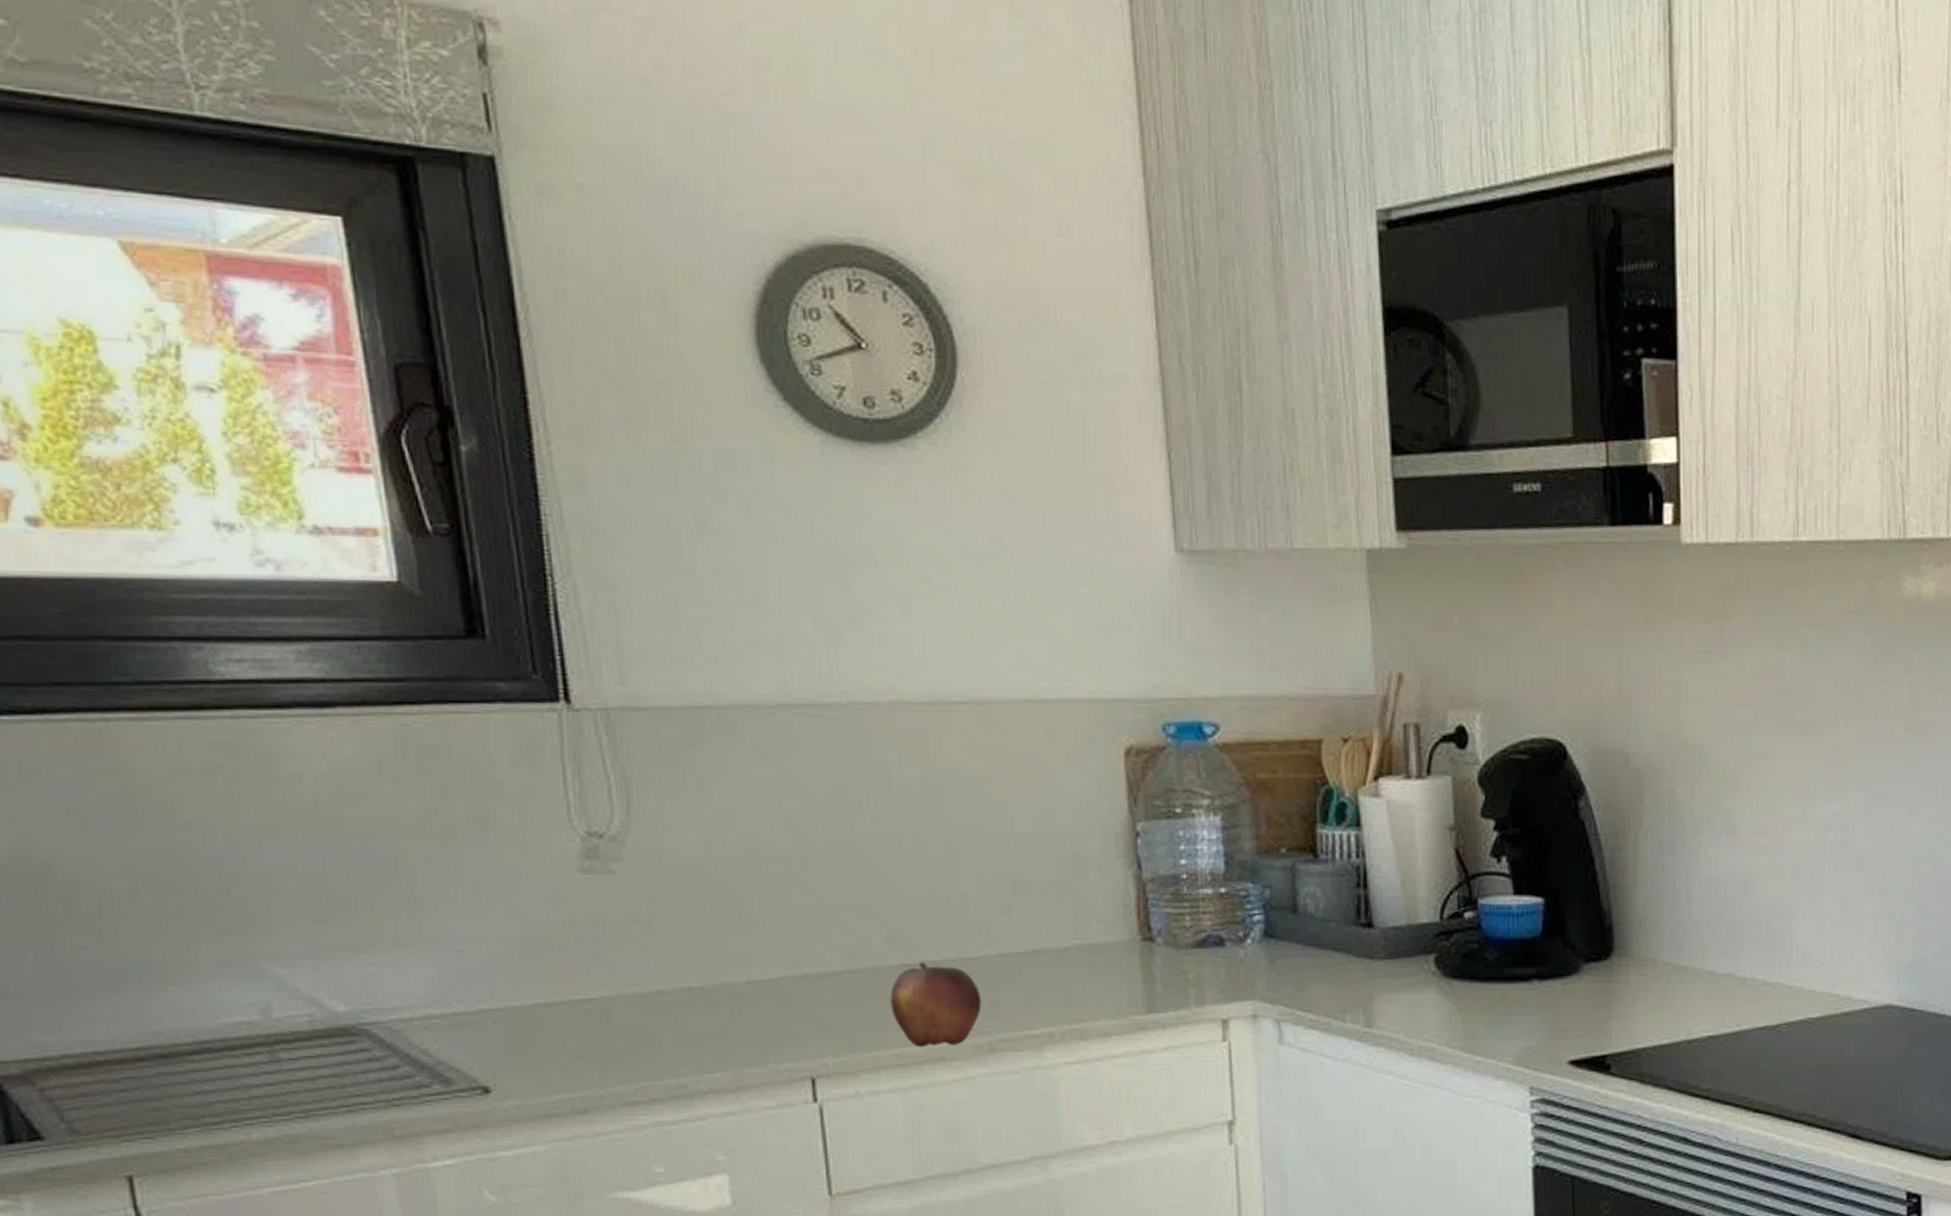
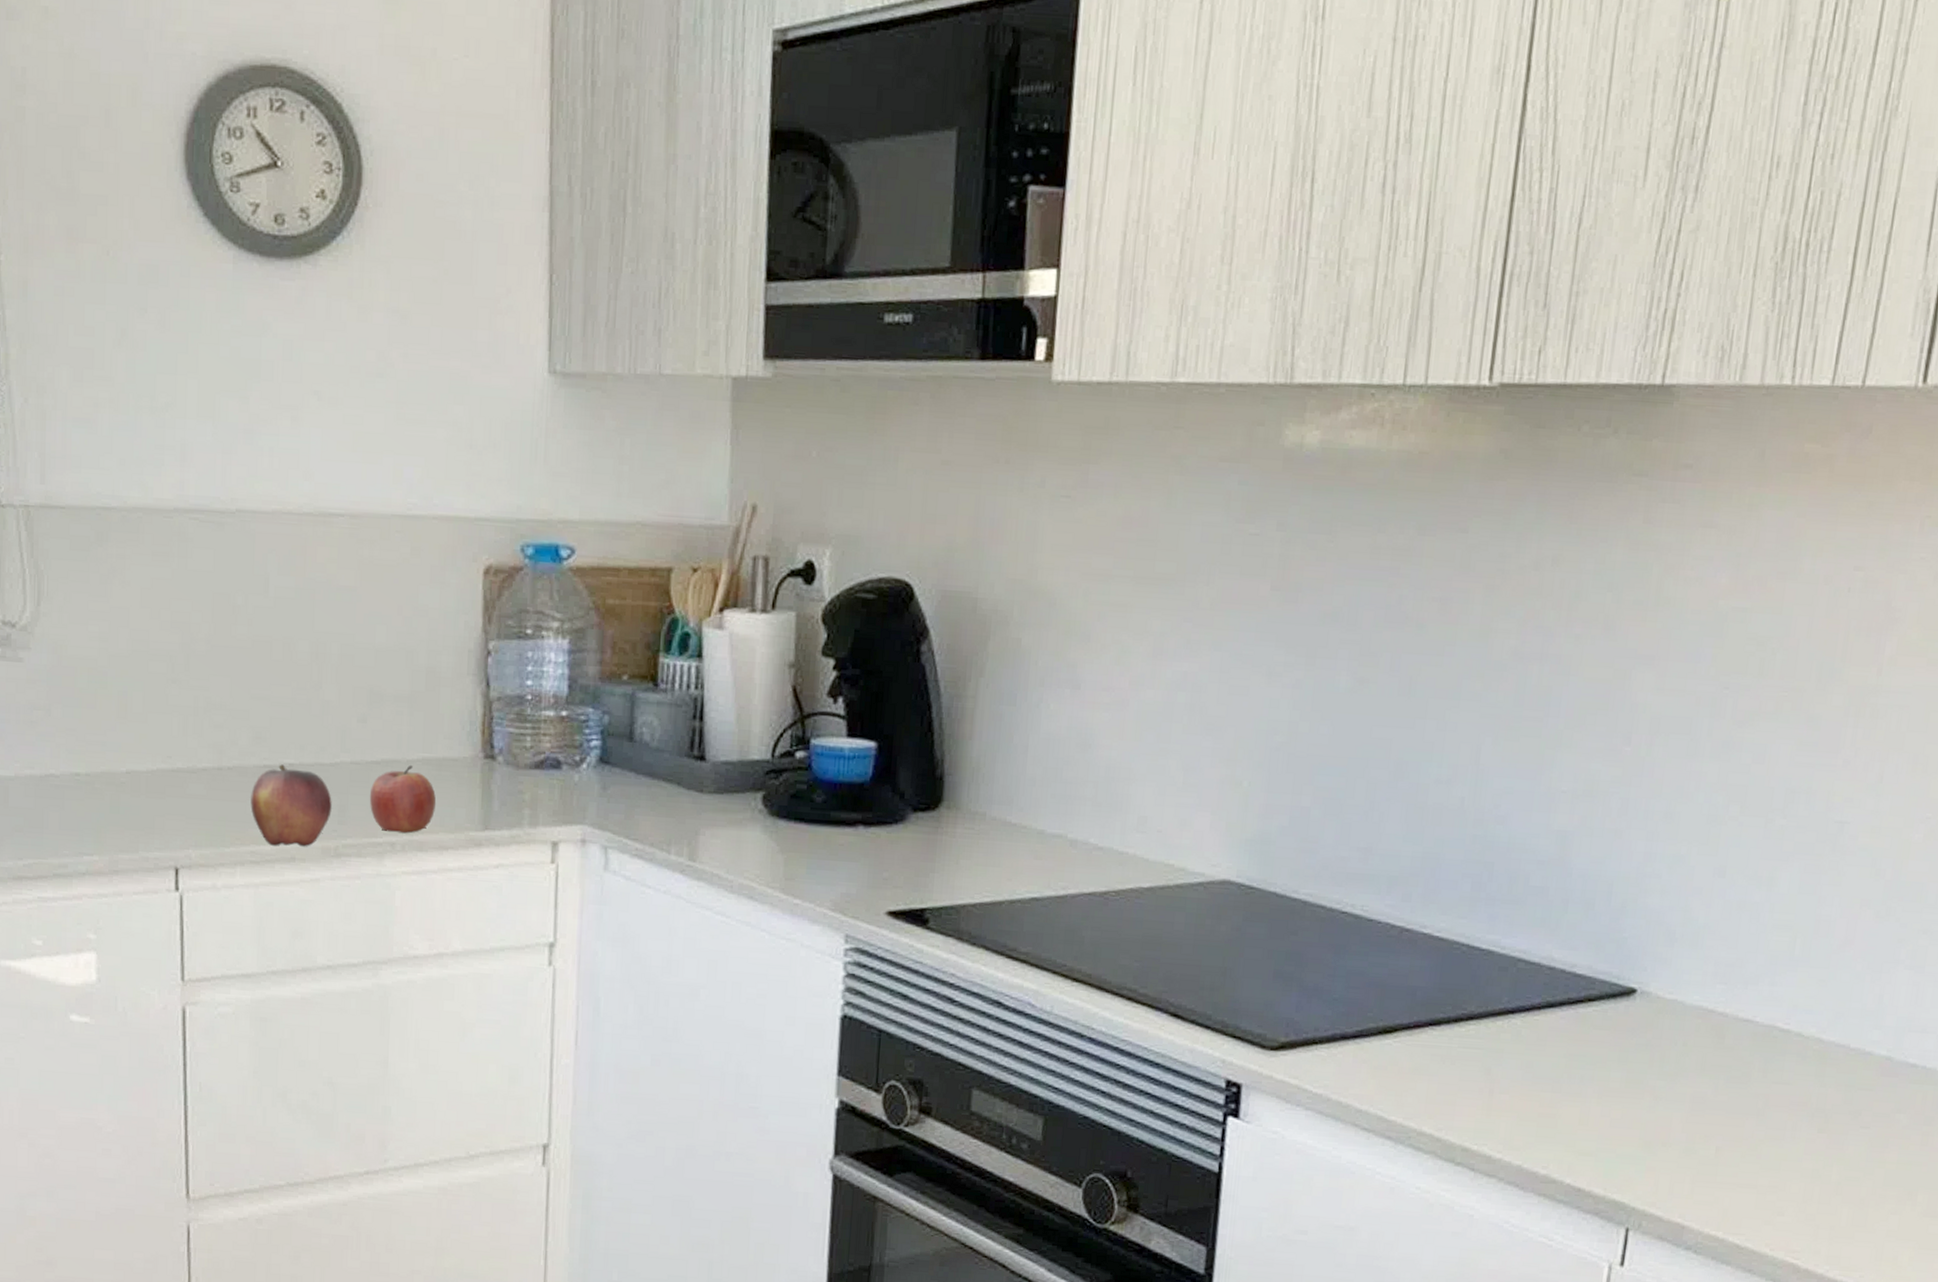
fruit: none [1021,952,1095,1023] -> present [369,764,437,834]

